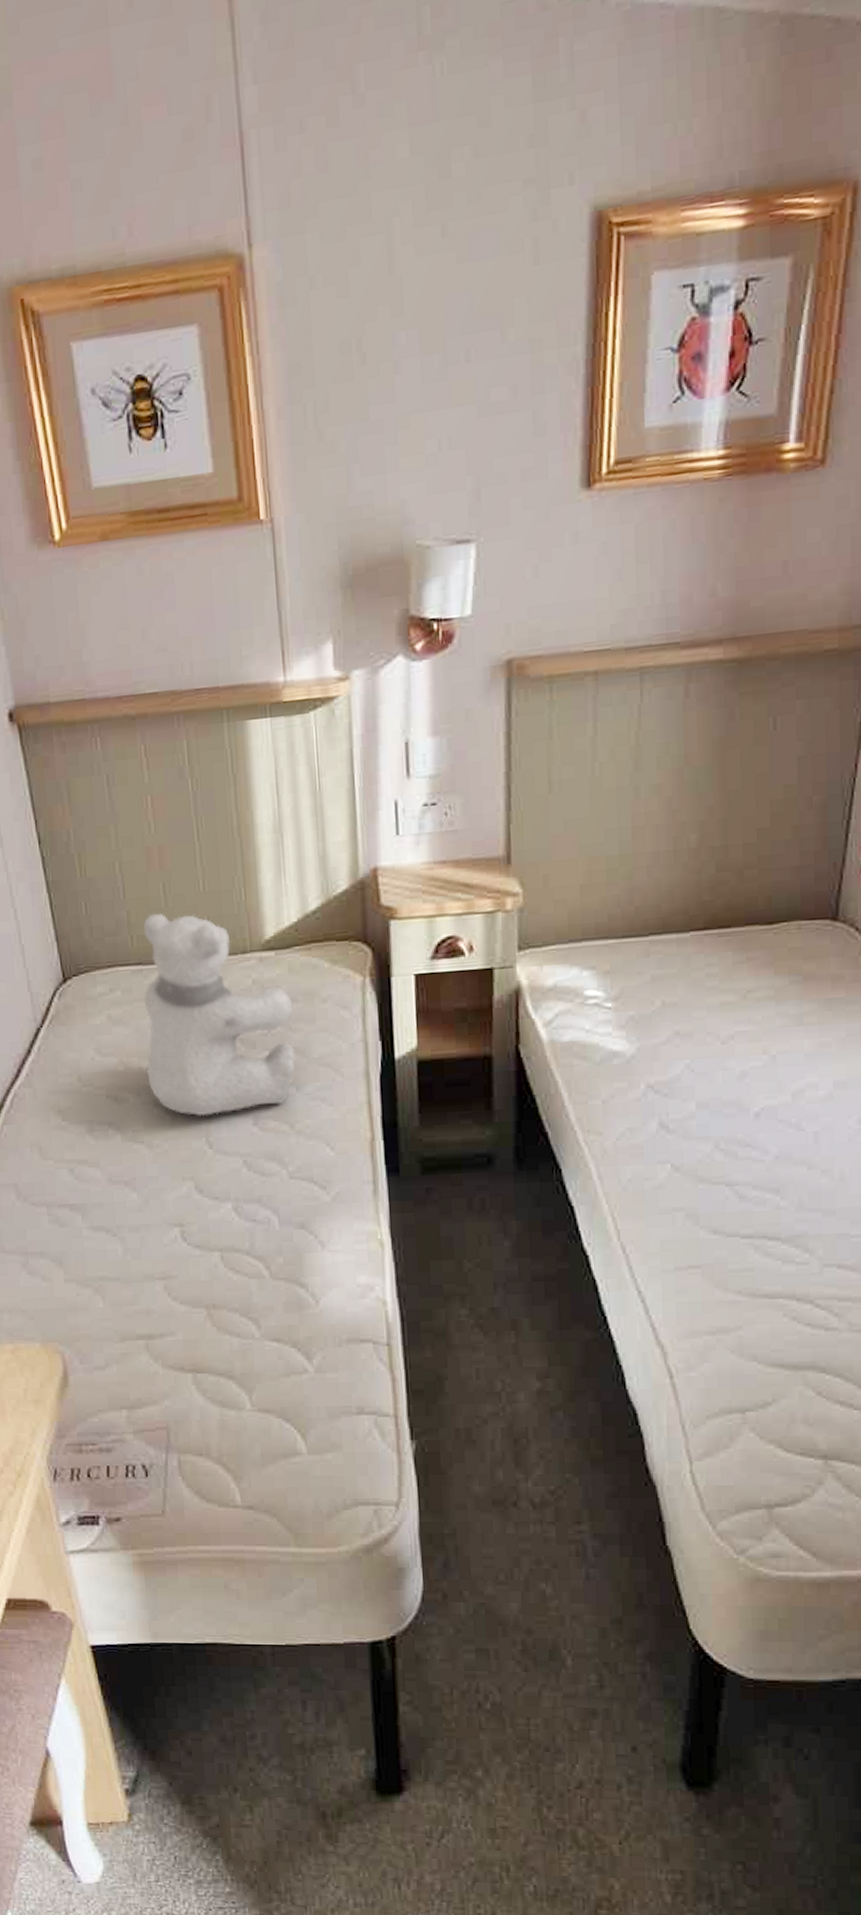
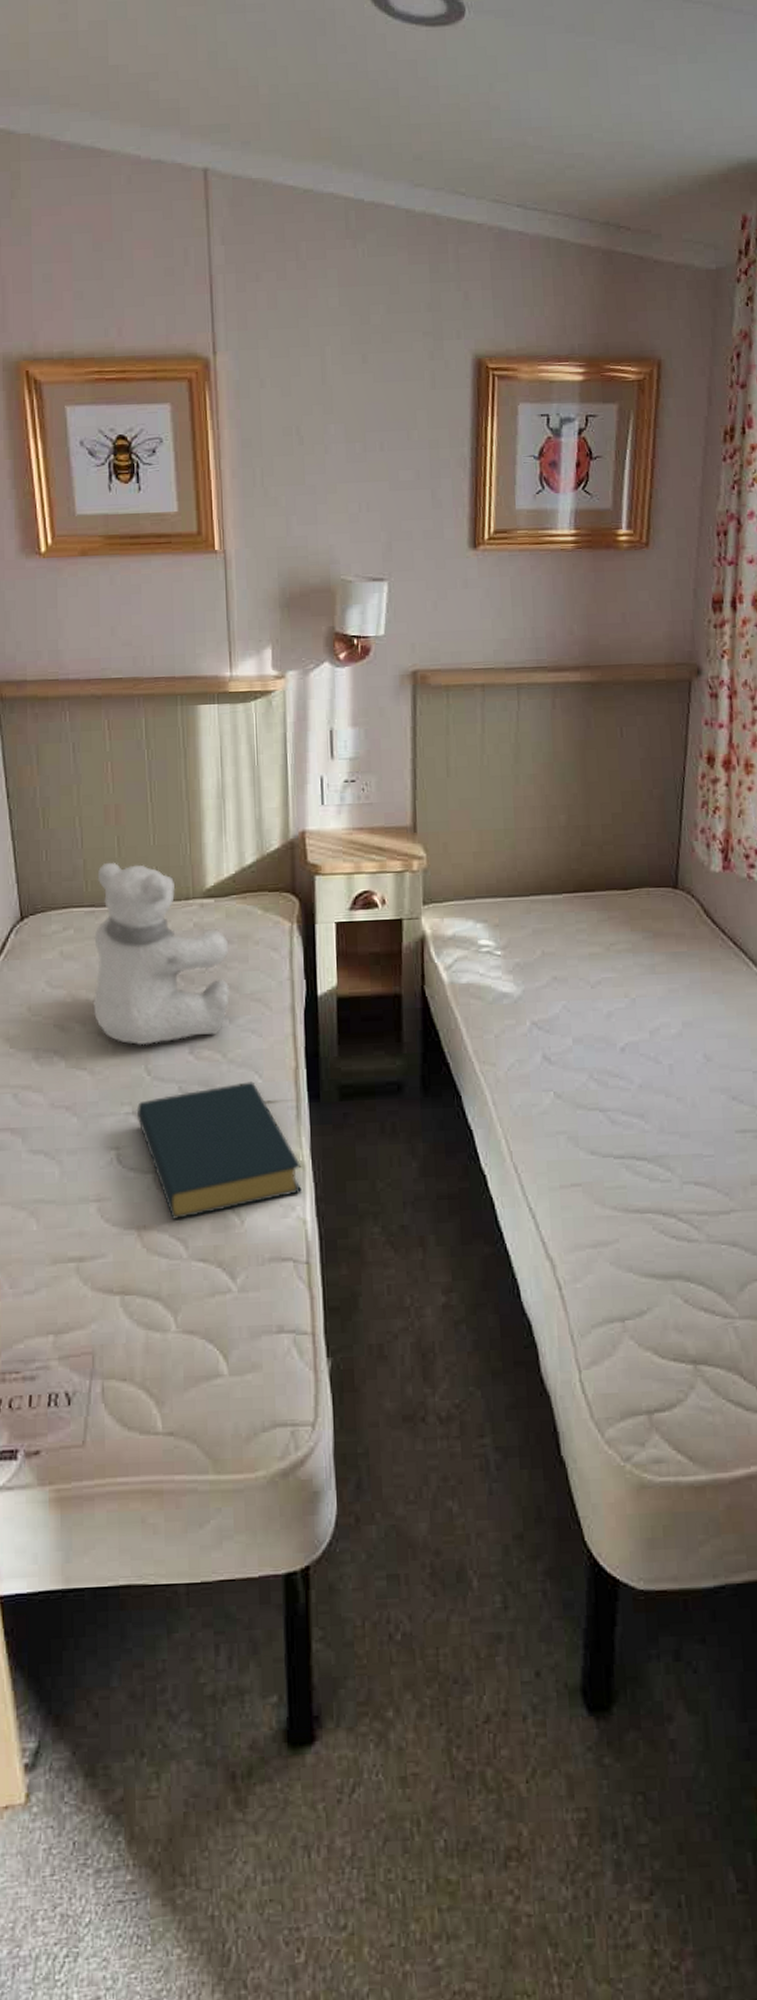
hardback book: none [199,1154,381,1298] -> present [136,1081,302,1219]

